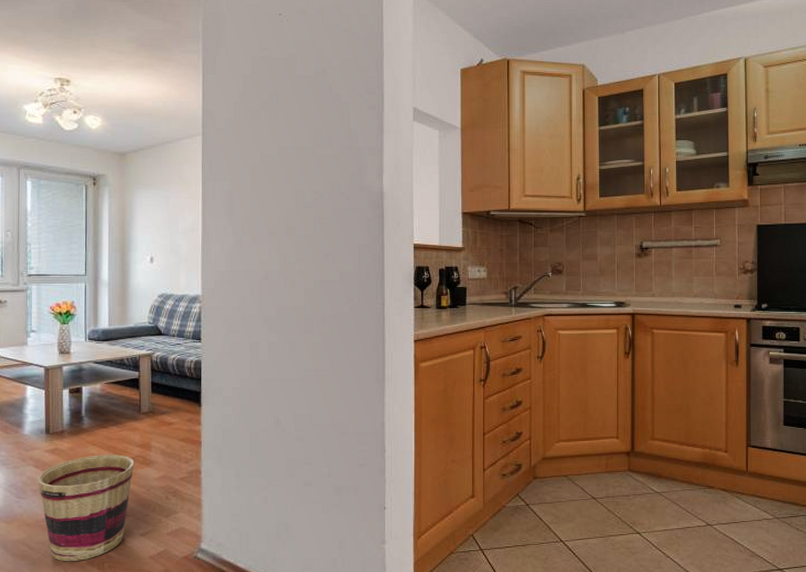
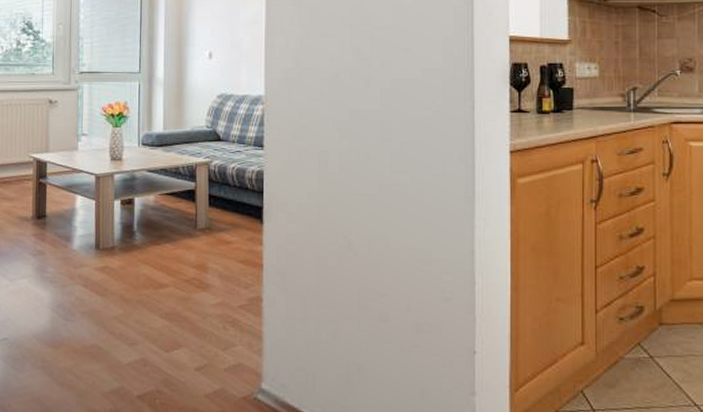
basket: present [38,454,134,562] -> none [86,275,189,396]

